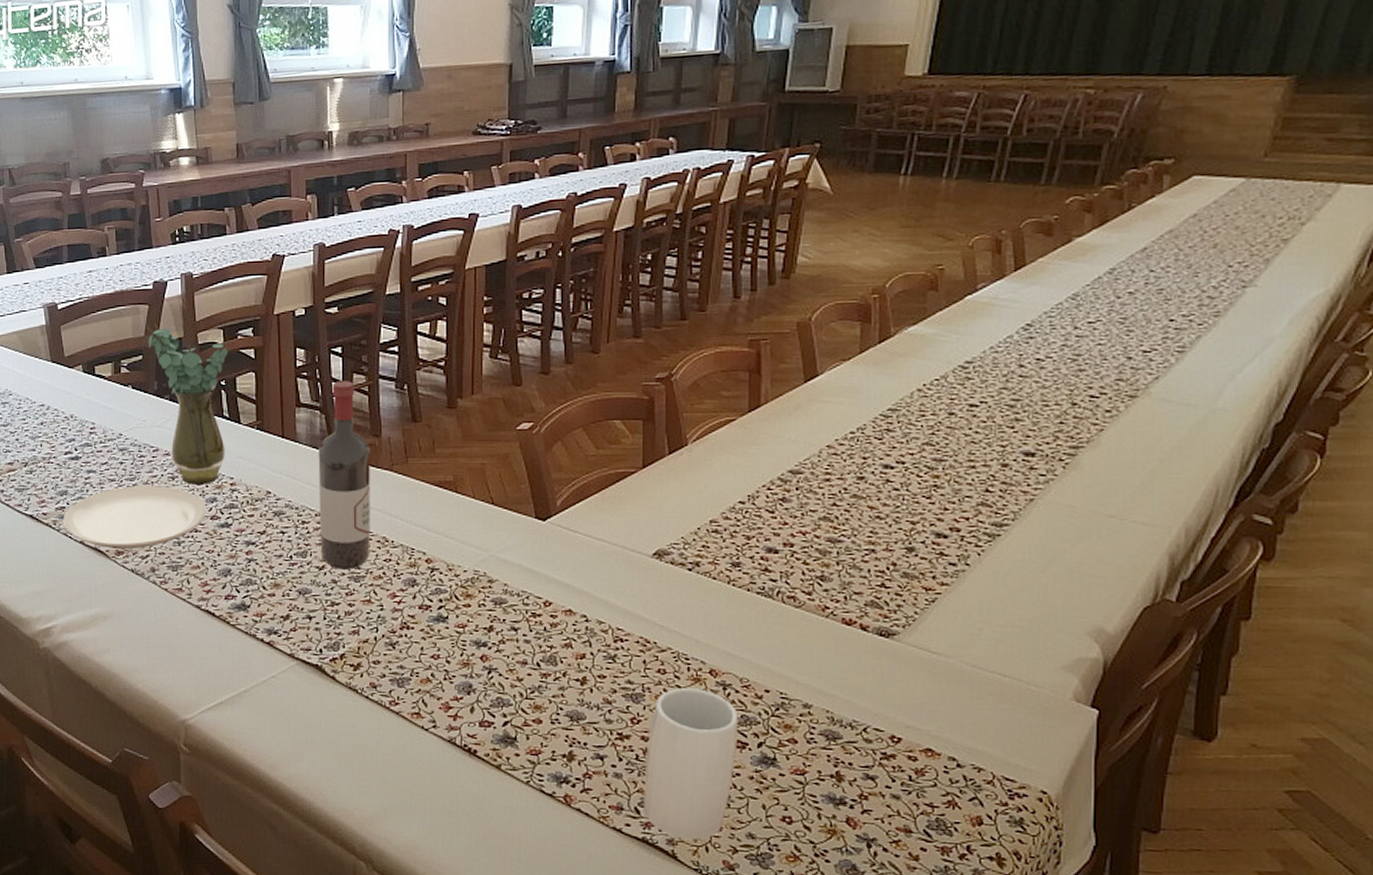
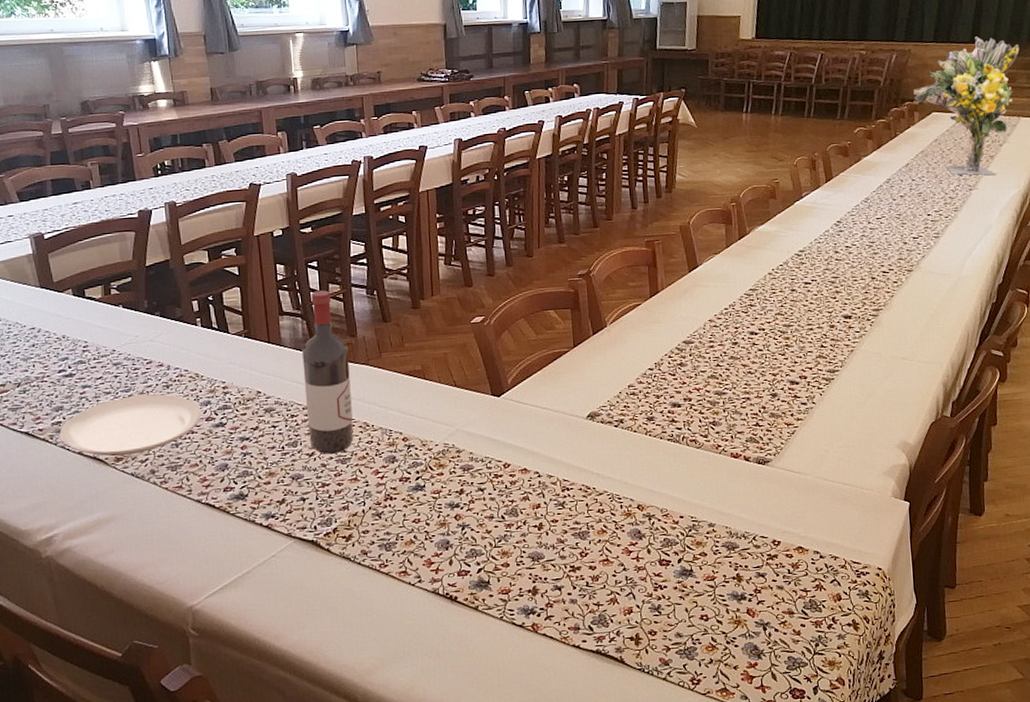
vase: present [146,324,229,484] -> none [134,248,217,391]
cup: present [644,688,739,841] -> none [594,521,663,647]
bouquet: none [1164,65,1351,267] -> present [913,36,1020,176]

